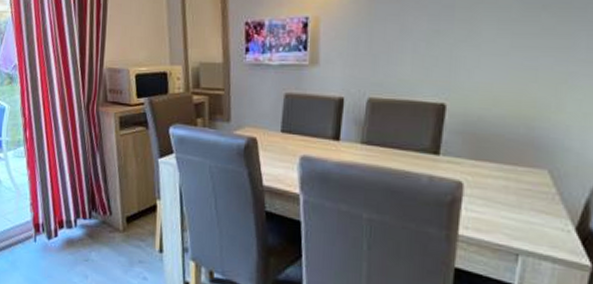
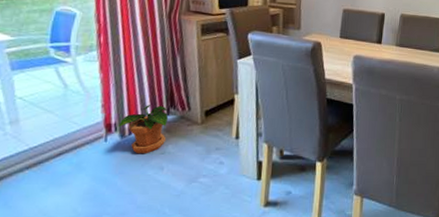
potted plant: none [45,206,91,260] -> present [118,105,169,154]

